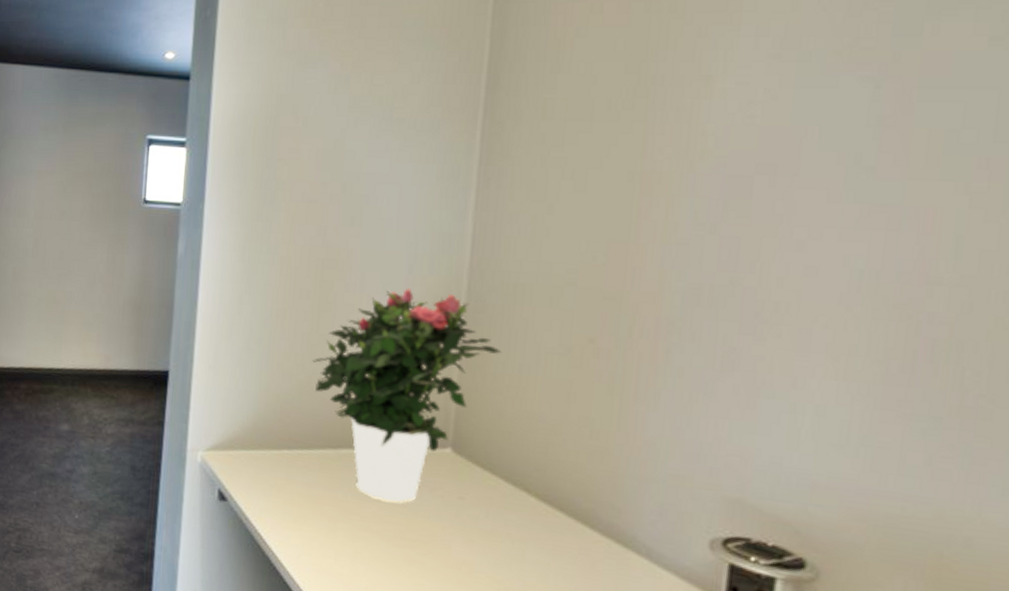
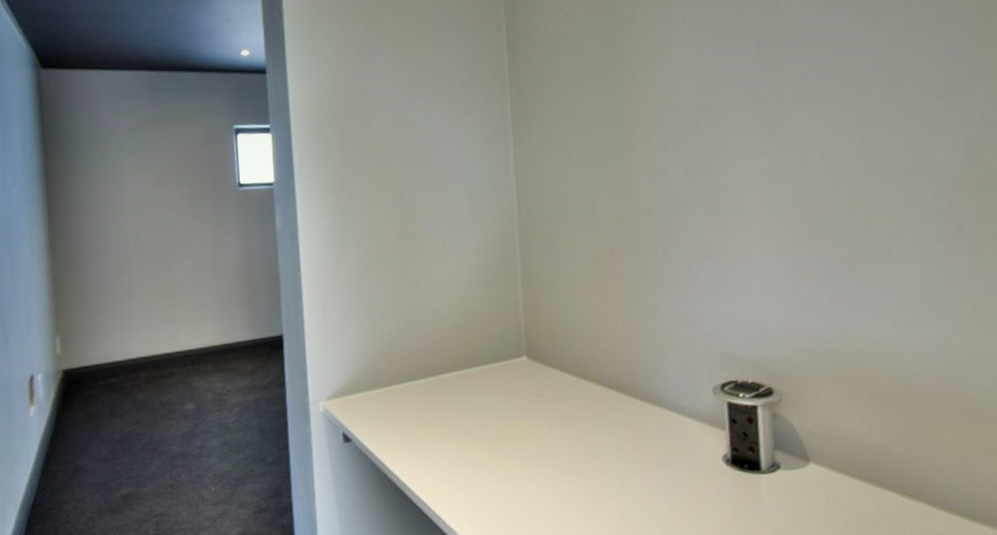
potted flower: present [312,289,502,502] -> none [406,231,551,411]

